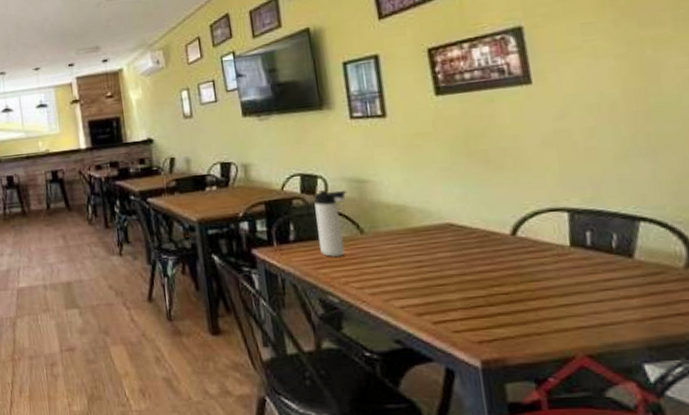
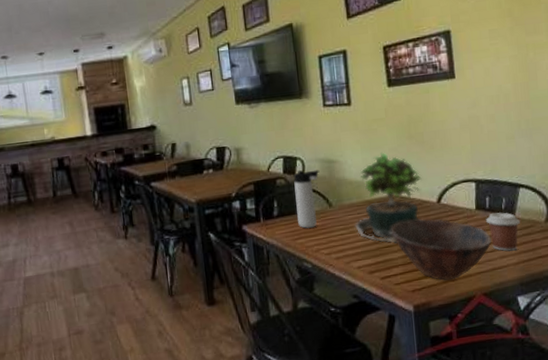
potted plant: none [395,172,490,282] -> present [355,152,422,244]
bowl: none [445,254,598,333] -> present [391,219,492,280]
coffee cup: none [586,252,643,303] -> present [485,212,520,252]

